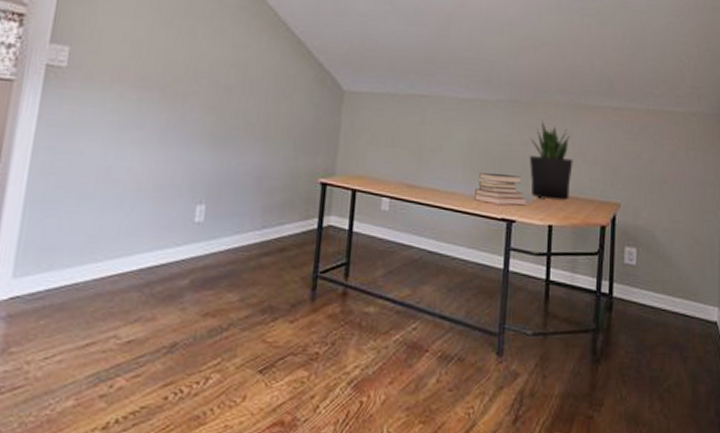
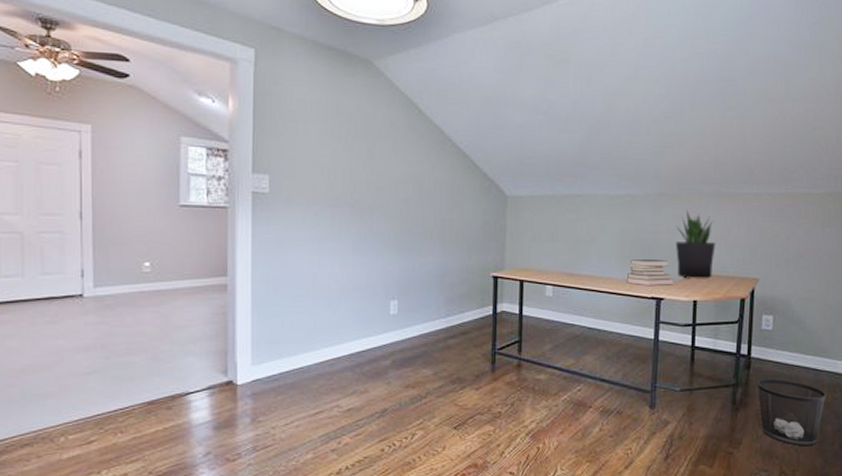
waste bin: none [620,324,698,412] -> present [757,378,827,447]

